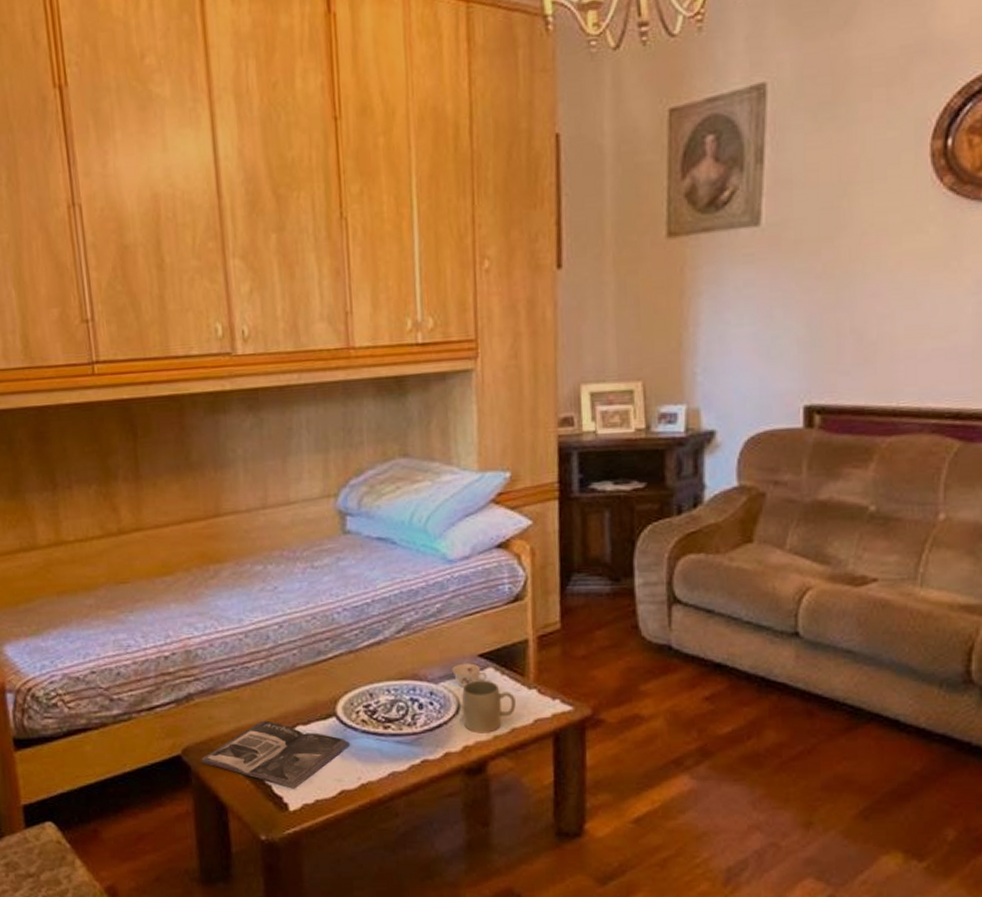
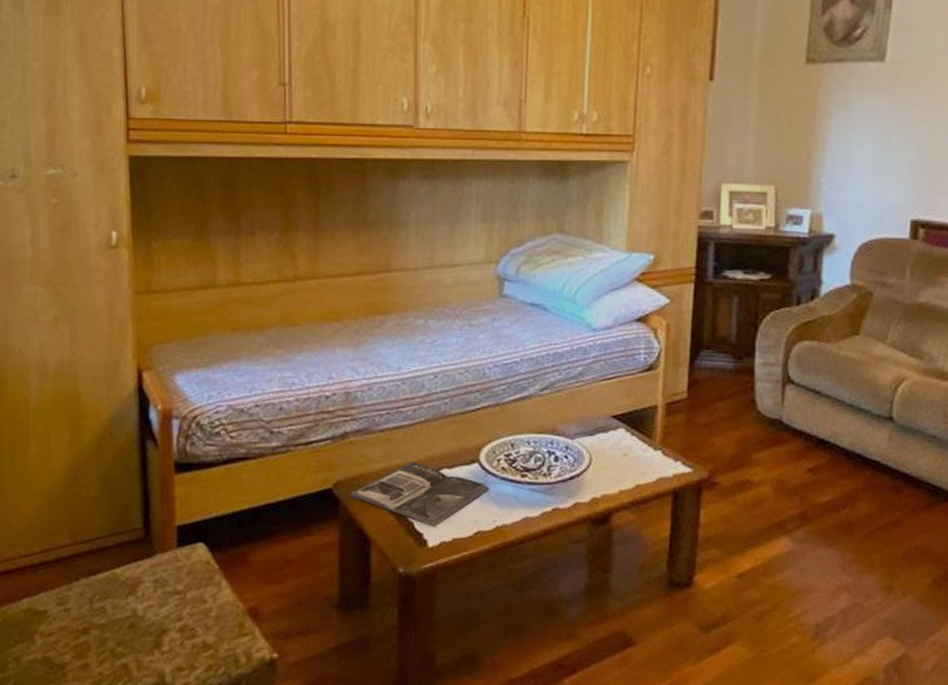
teacup: present [452,663,488,688] -> none [587,422,619,445]
mug: present [461,680,516,734] -> none [593,438,642,488]

